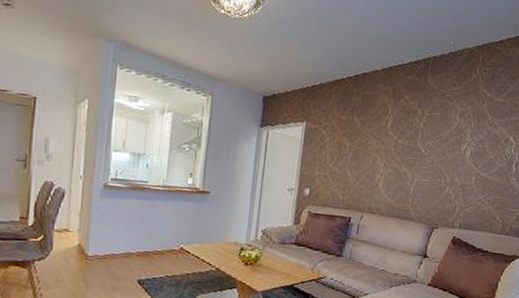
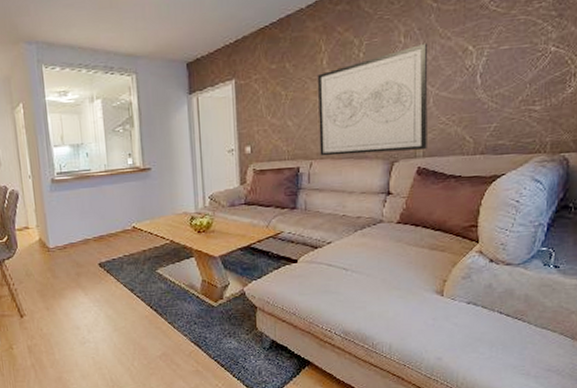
wall art: none [371,126,478,222] -> present [318,42,428,157]

